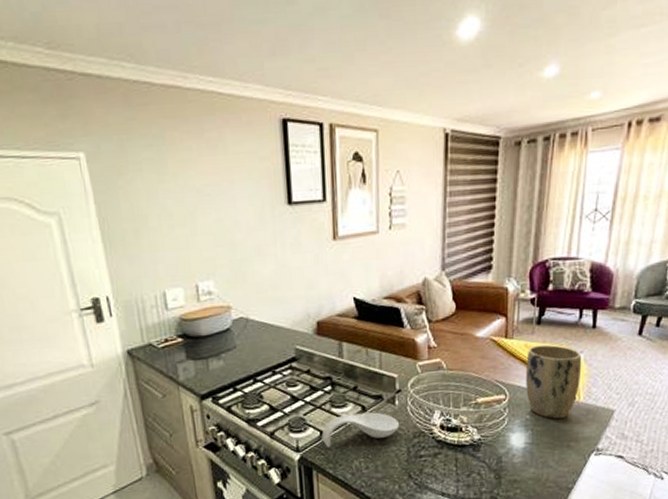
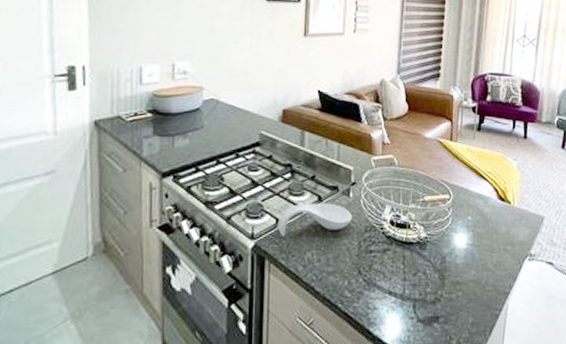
plant pot: present [525,344,582,419] -> none [467,150,516,222]

